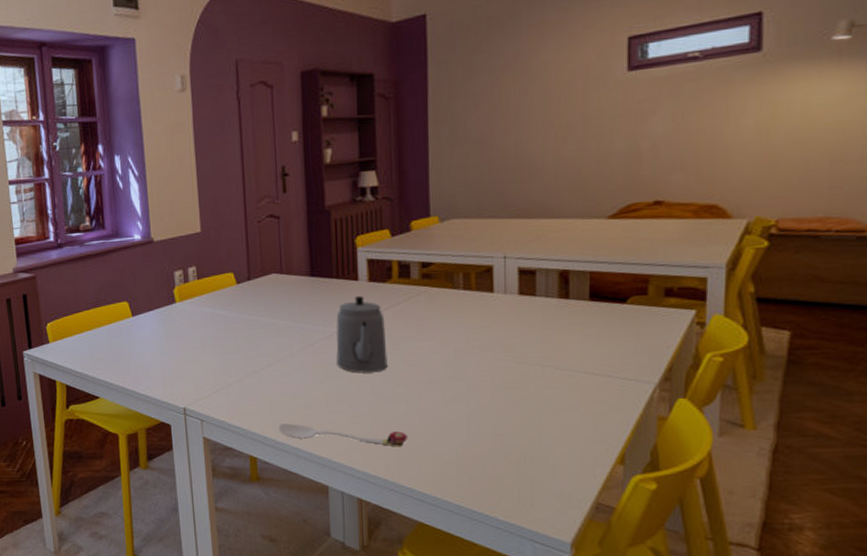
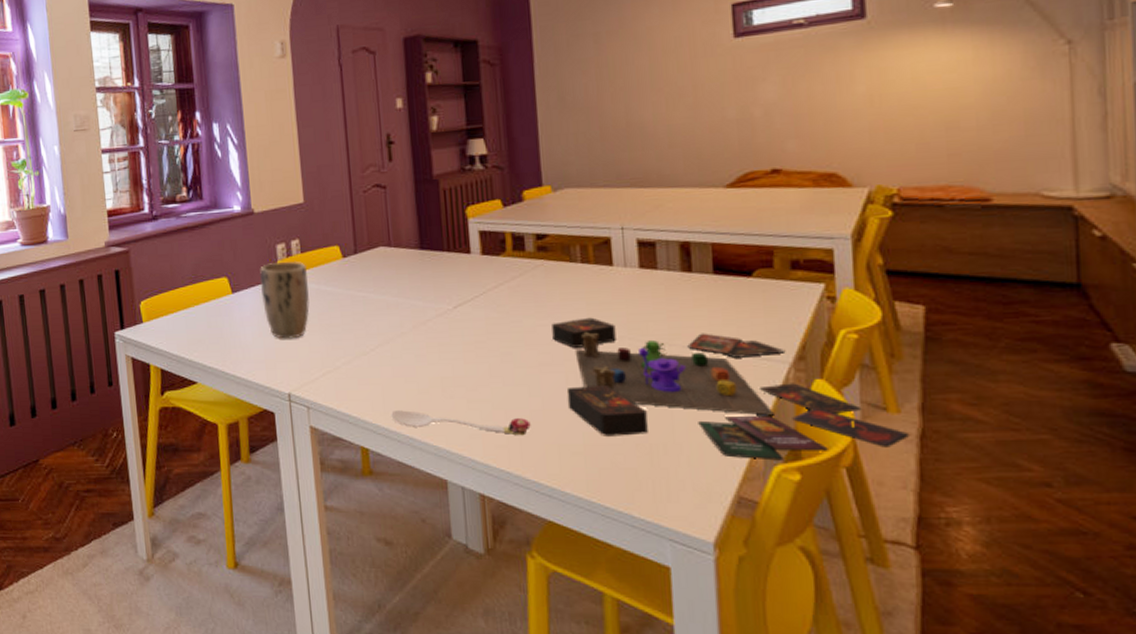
plant pot: none [158,287,205,359] -> present [259,262,310,339]
teapot: present [336,295,388,373] -> none [449,269,506,354]
board game: none [432,340,764,472] -> present [552,317,910,461]

